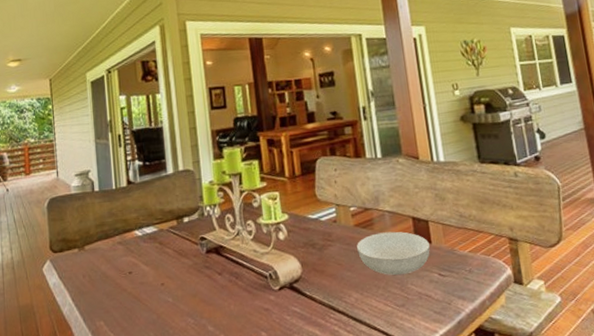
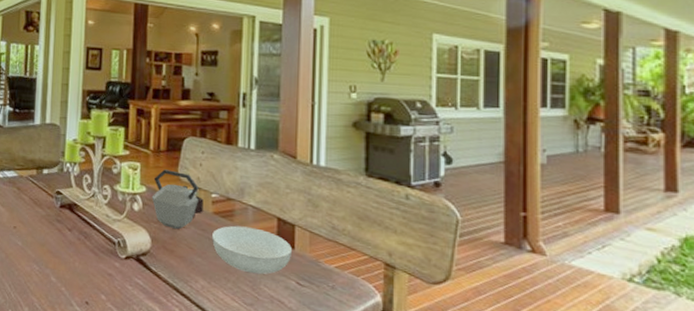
kettle: none [294,192,345,250] -> present [151,169,204,230]

